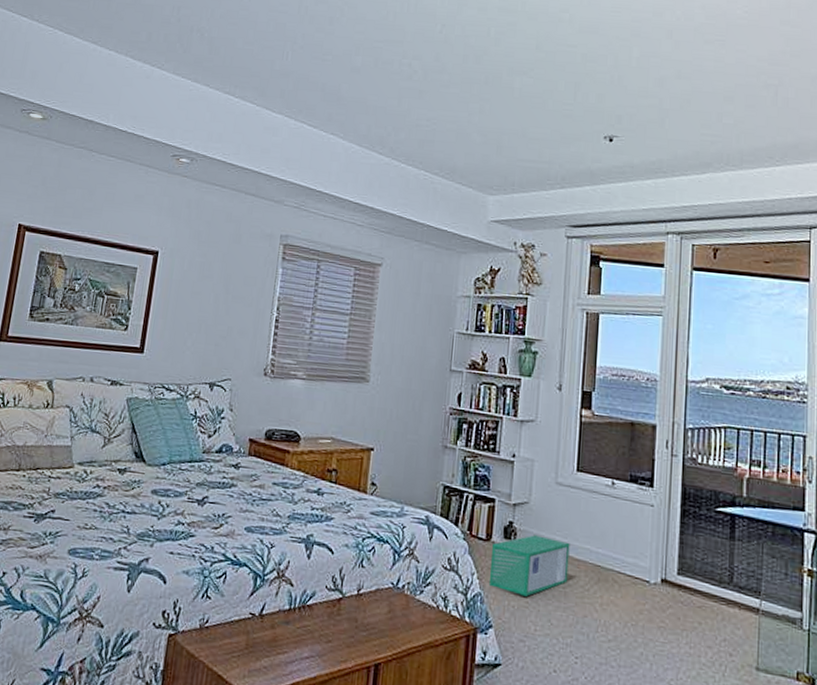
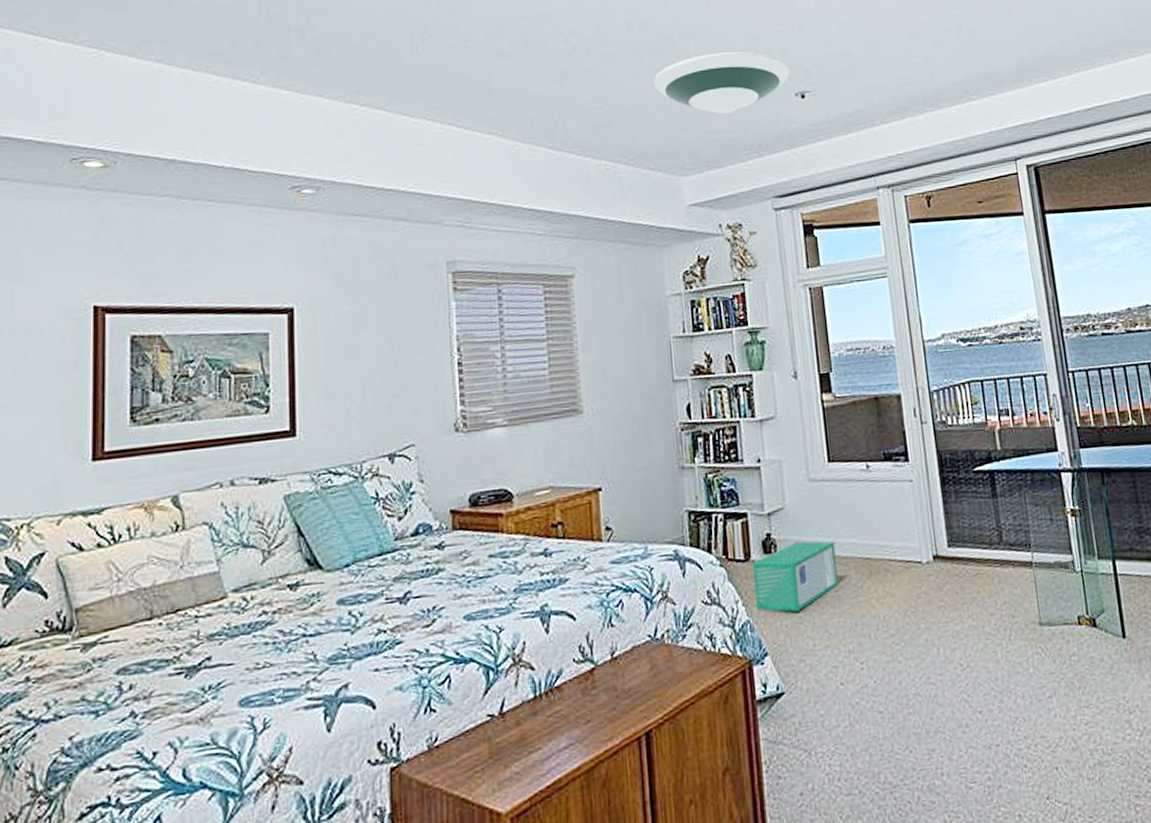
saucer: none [477,91,603,146] -> present [653,52,790,114]

